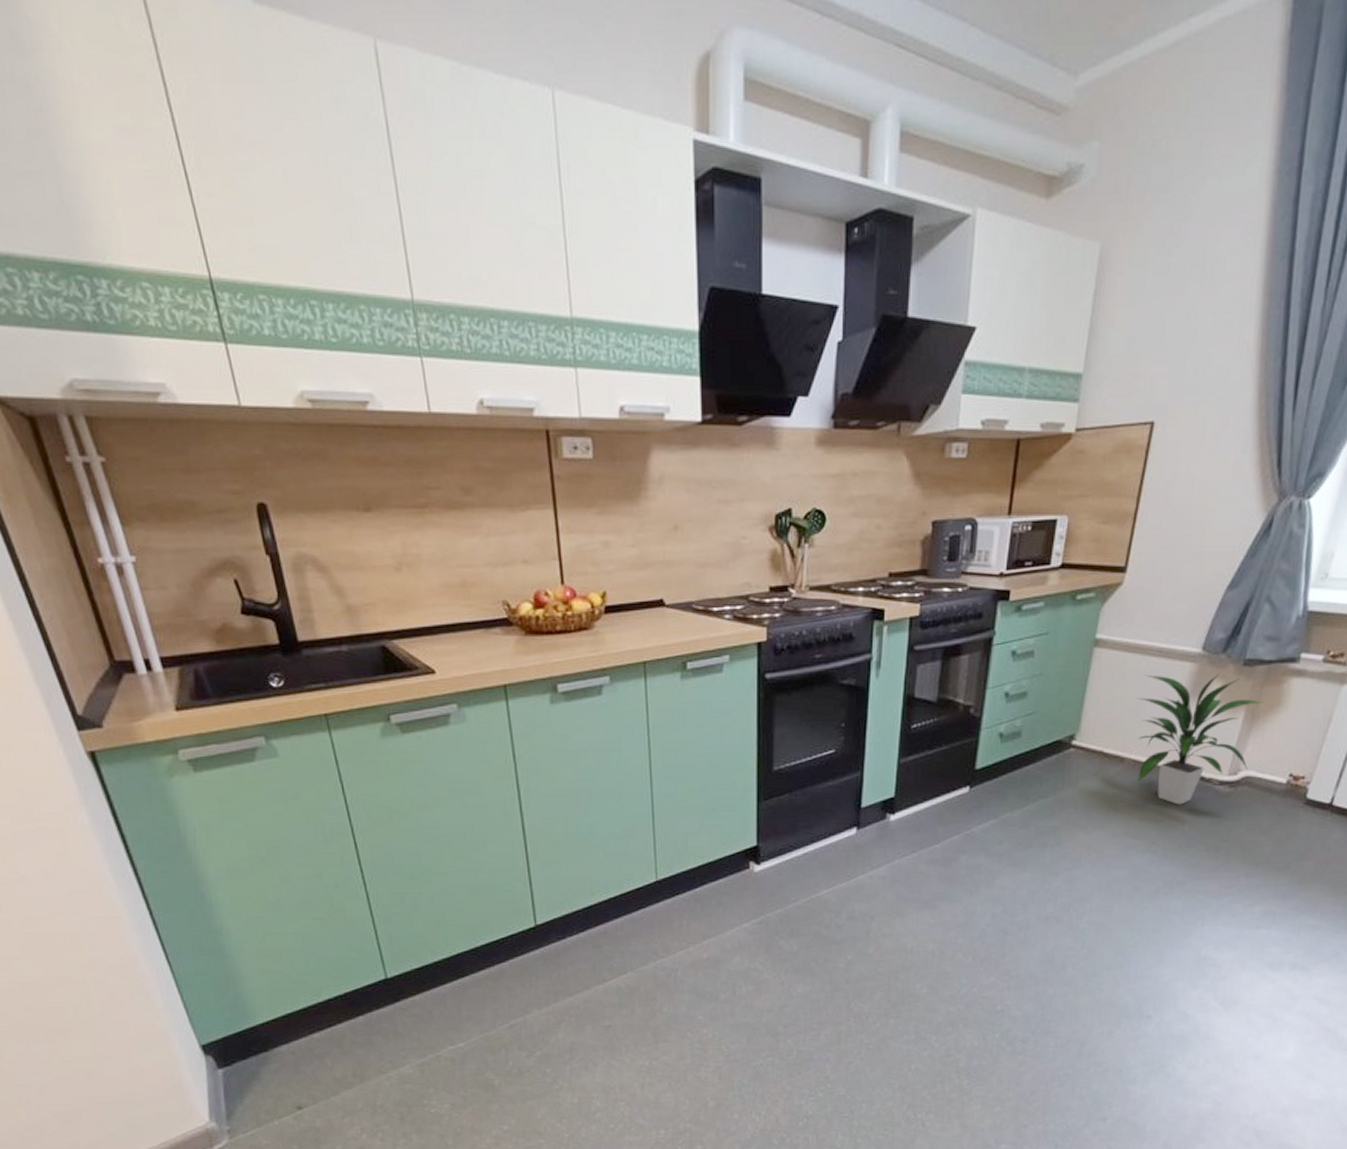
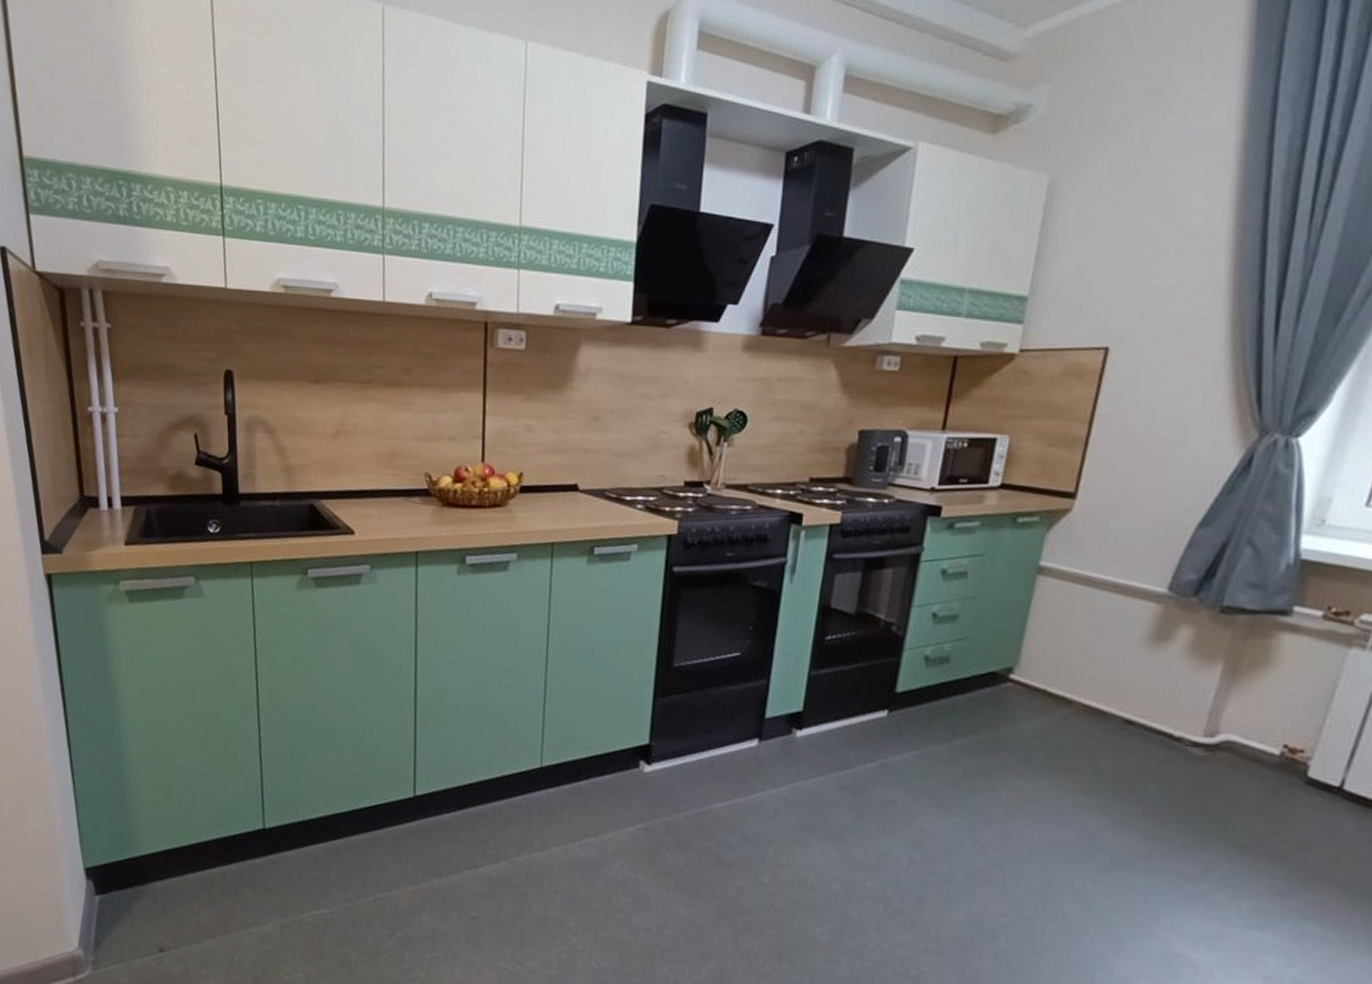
indoor plant: present [1137,673,1264,805] -> none [1088,611,1247,764]

